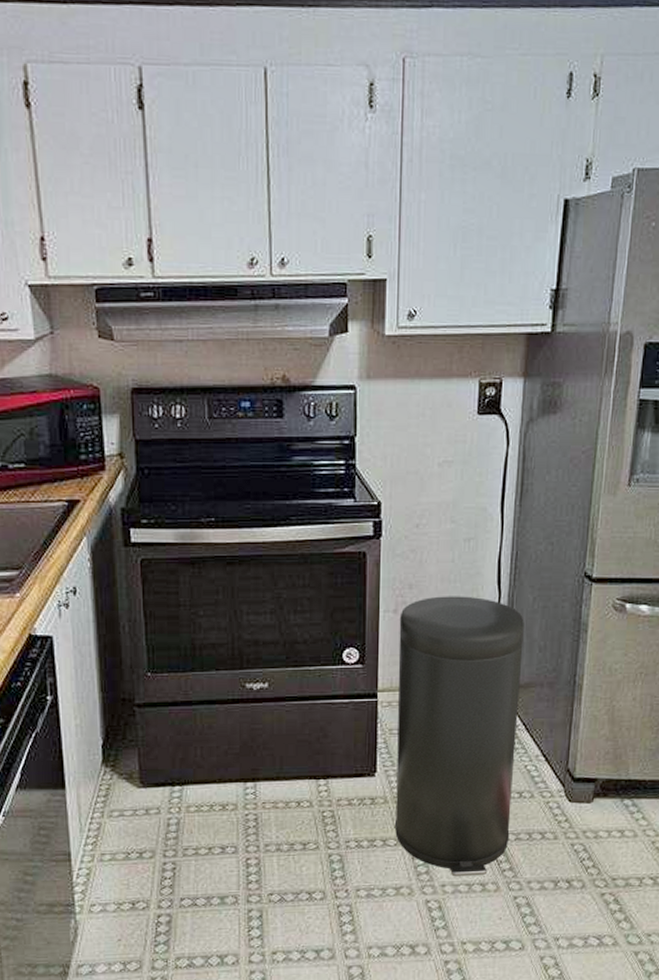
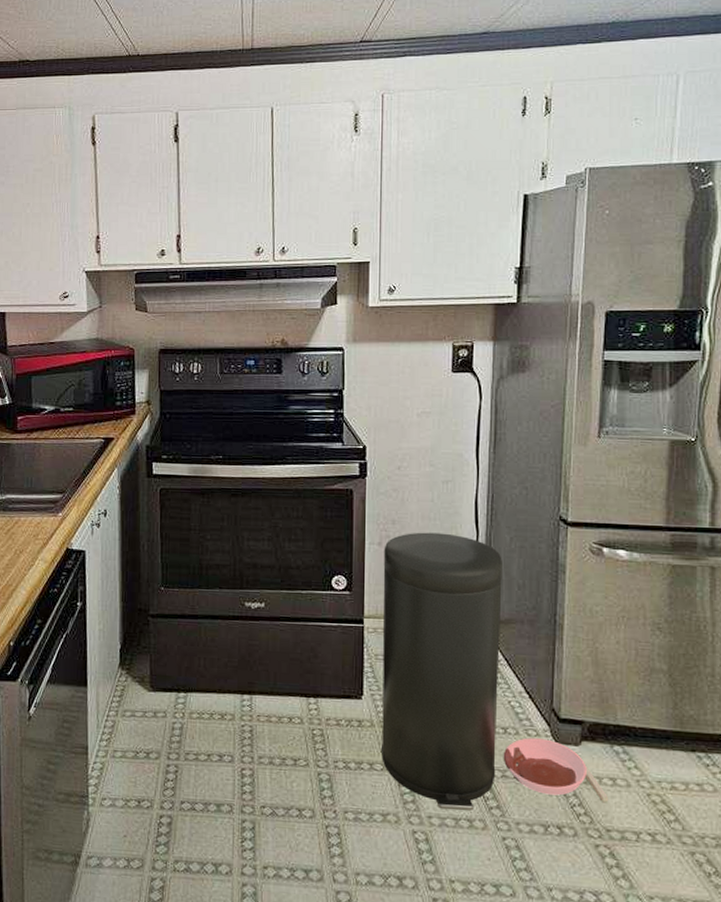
pet bowl: none [517,799,617,854] -> present [503,737,609,803]

